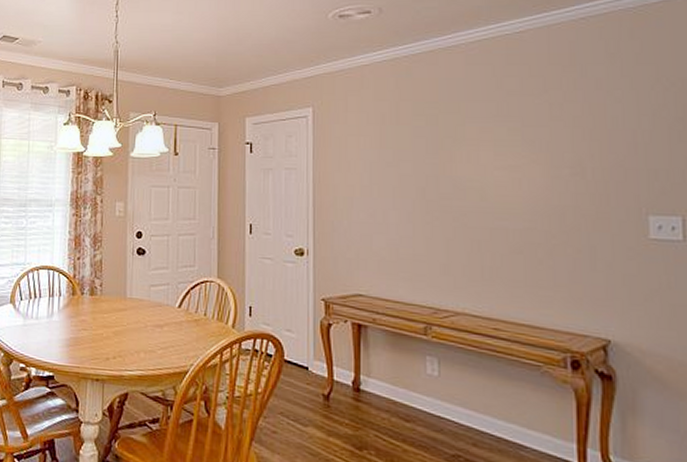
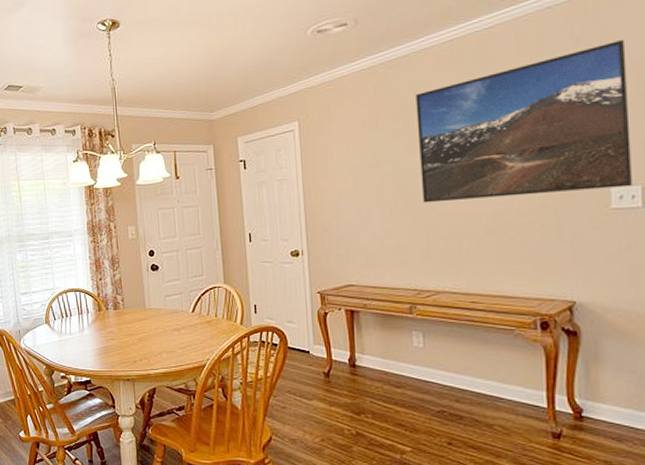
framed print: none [440,60,672,217] -> present [416,40,632,203]

